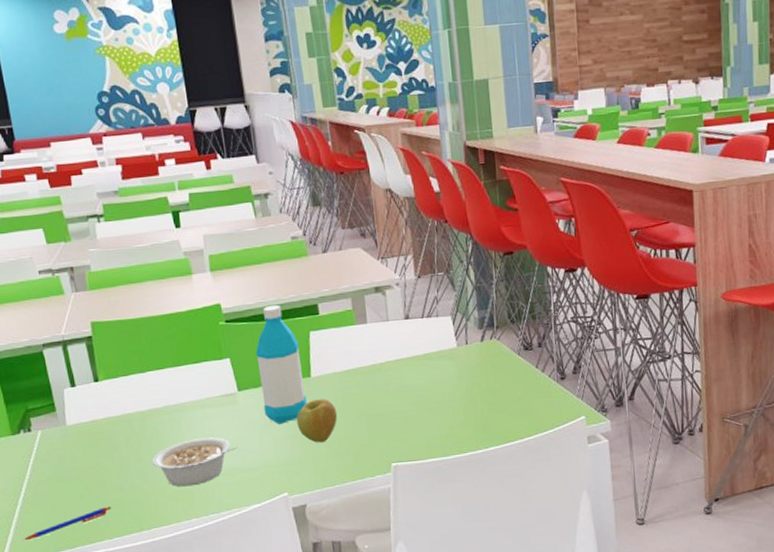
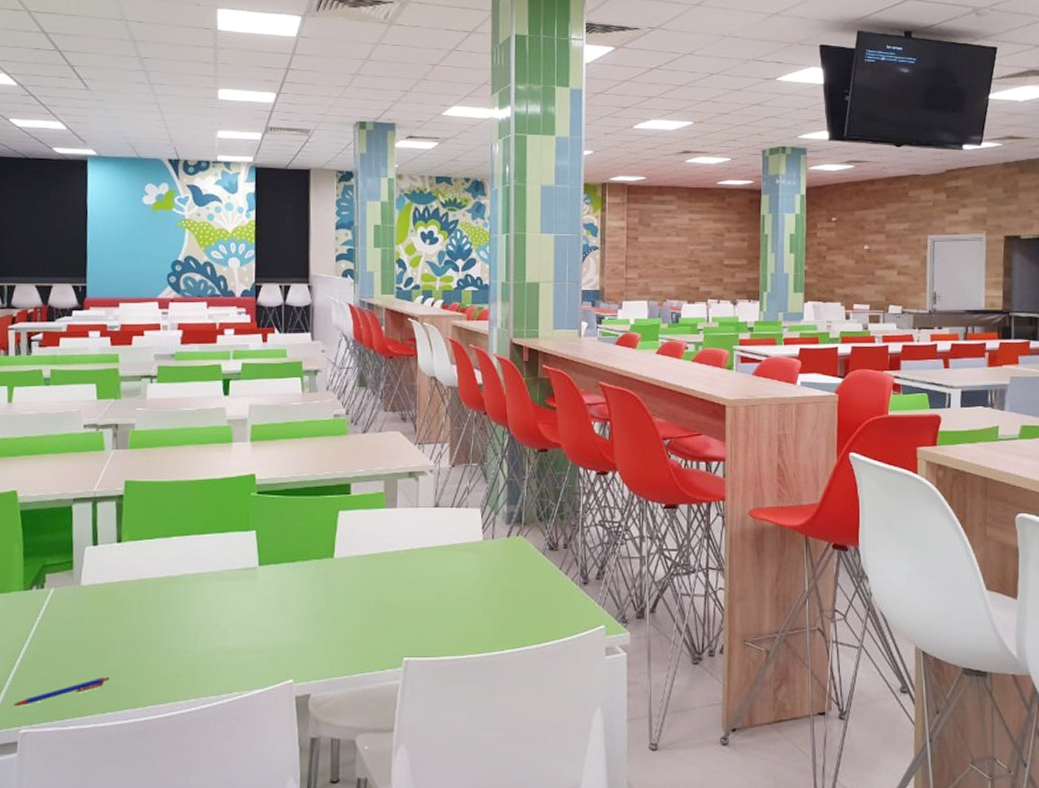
legume: present [152,437,238,487] -> none [160,612,250,663]
water bottle: present [255,305,307,424] -> none [282,481,326,604]
apple: present [296,398,338,443] -> none [312,581,355,628]

